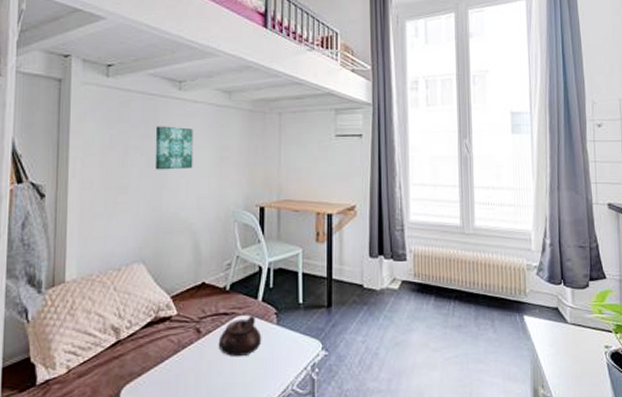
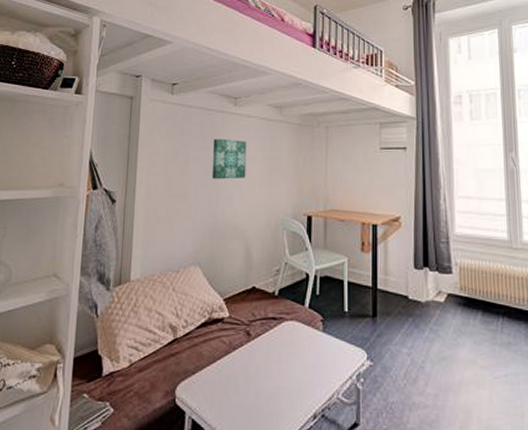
teapot: present [218,315,262,357] -> none [266,321,308,362]

